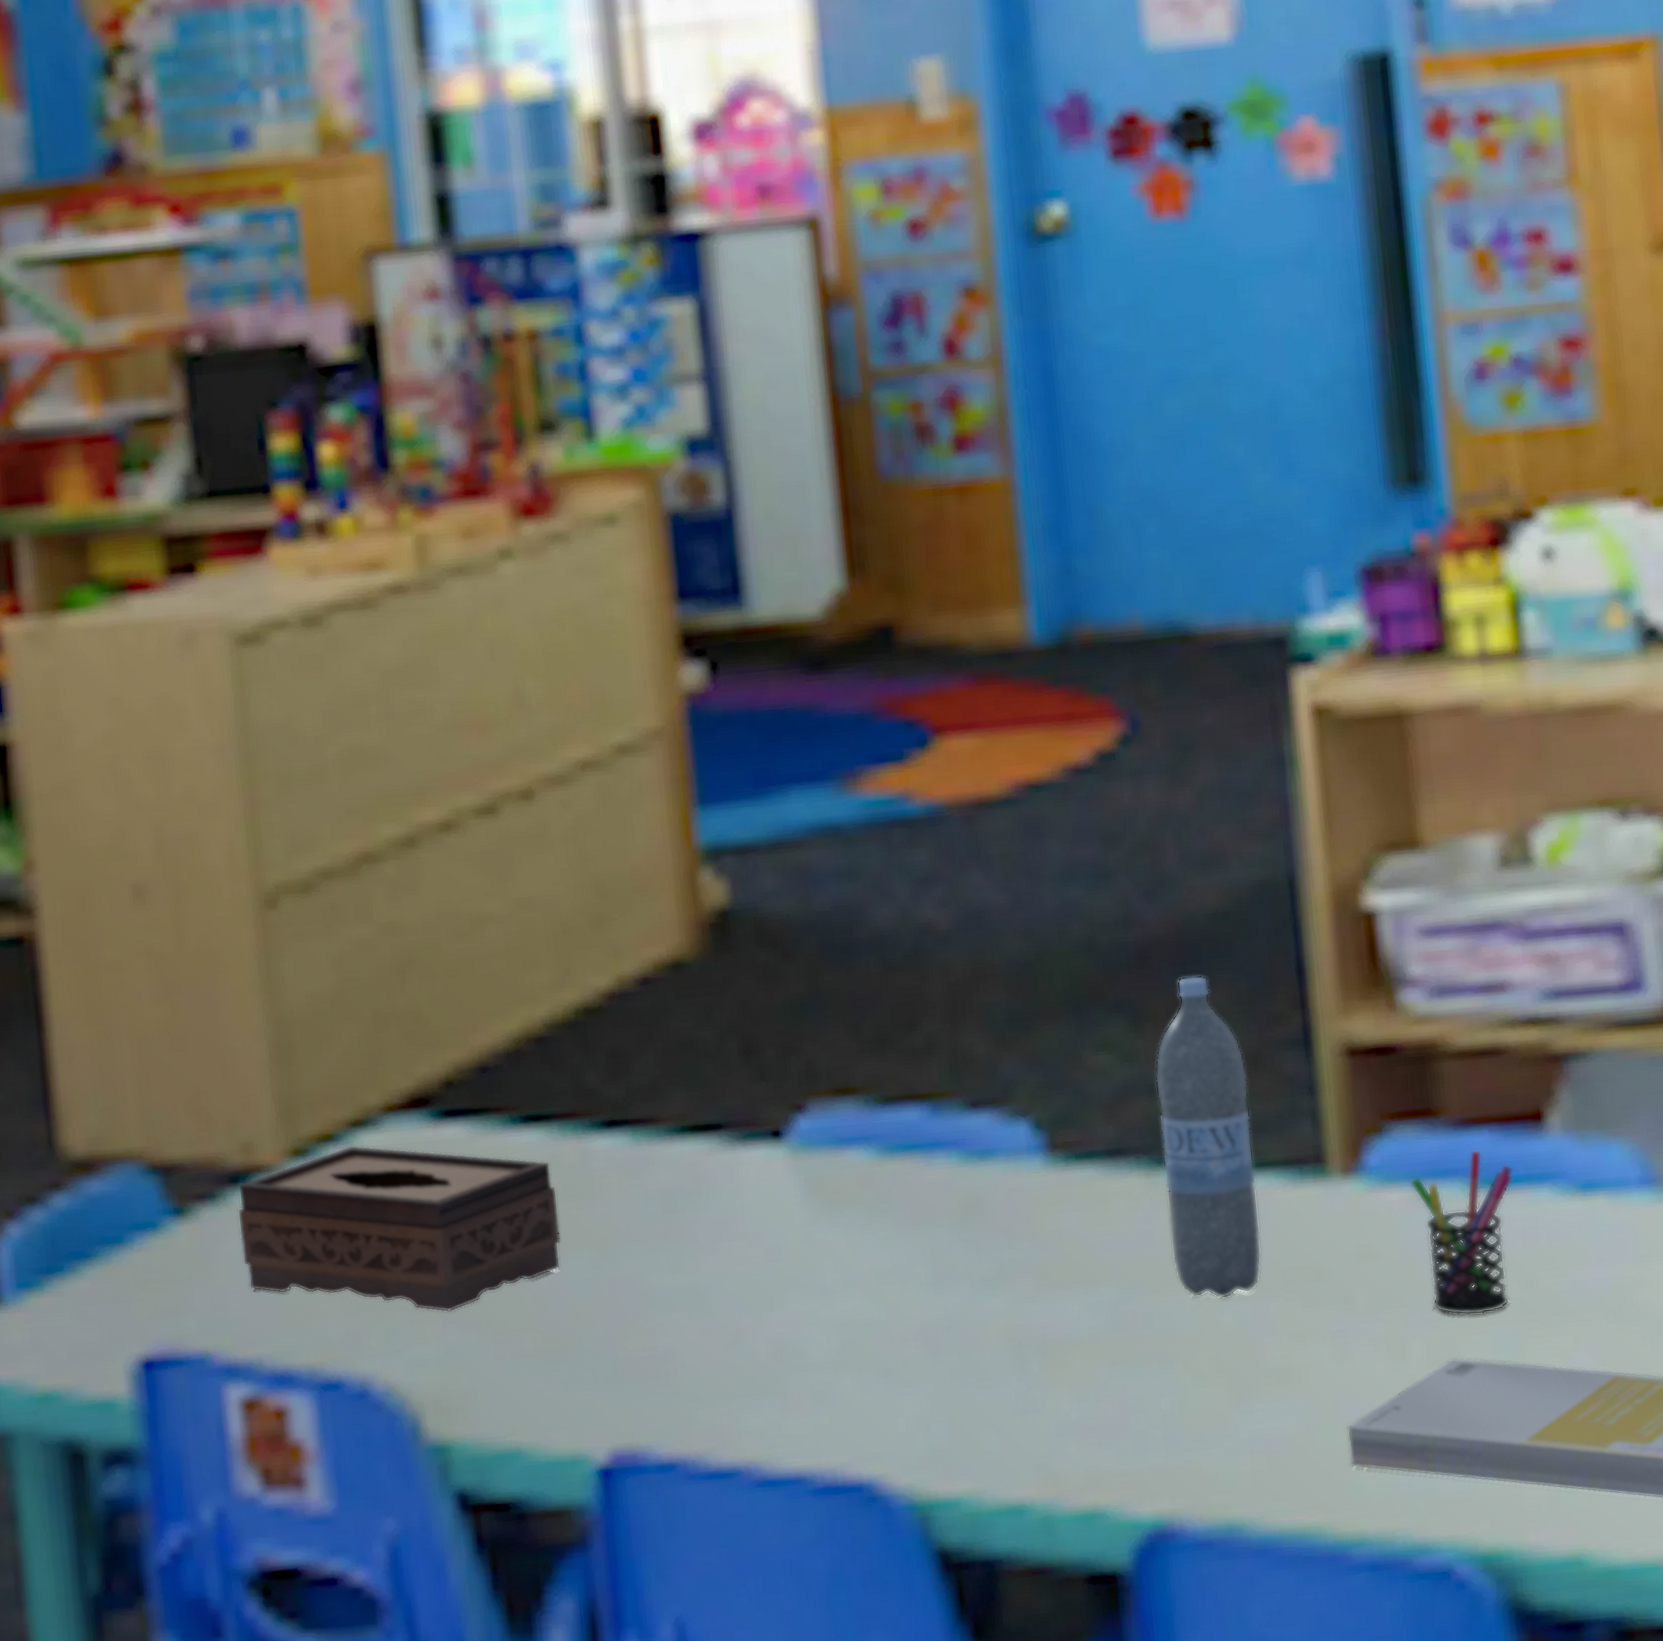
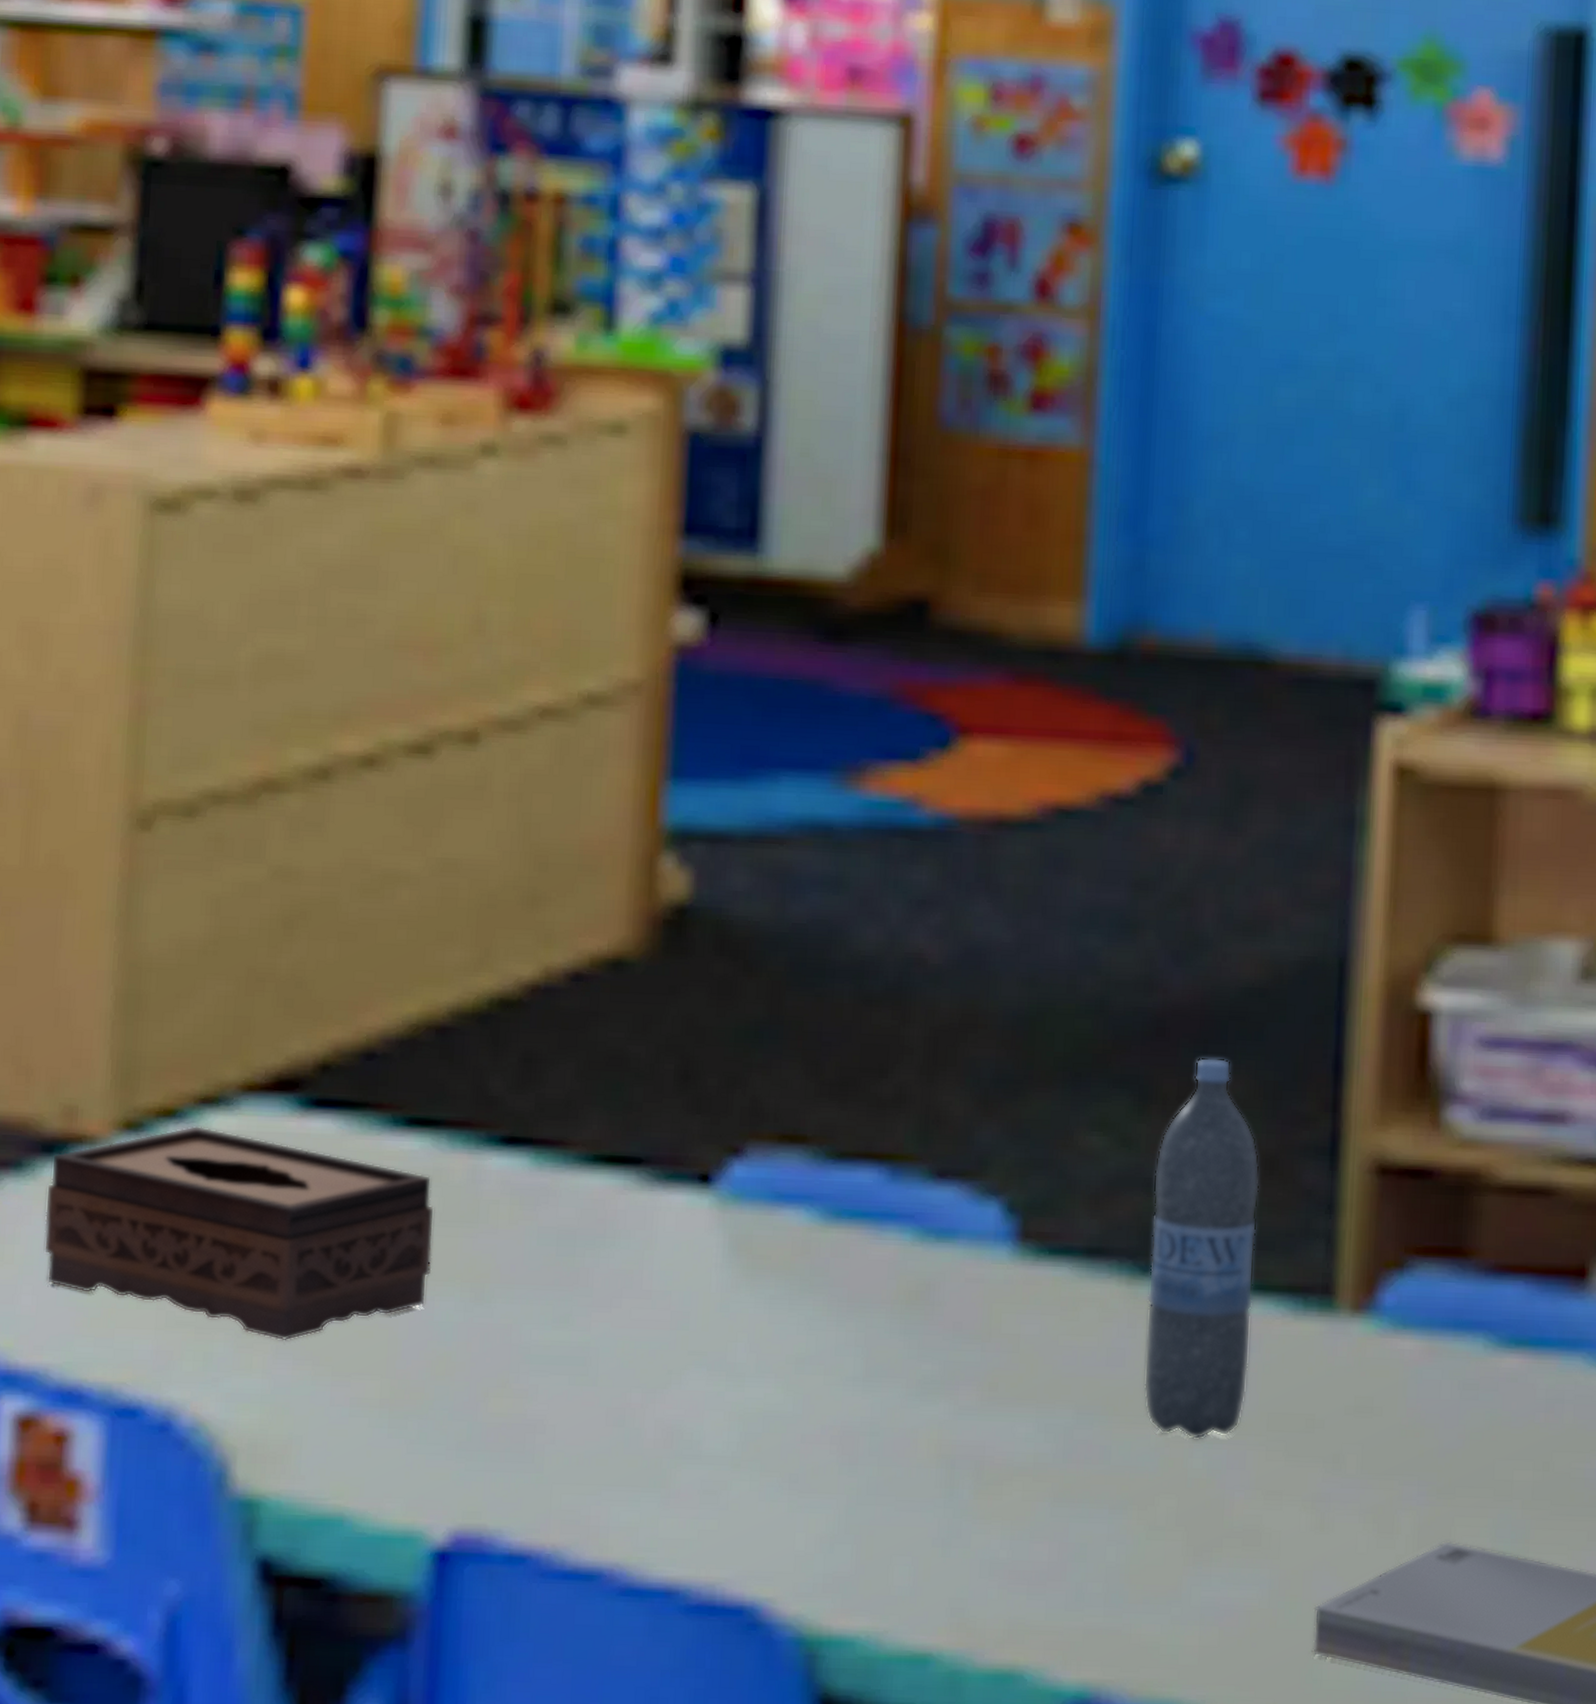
pen holder: present [1410,1149,1514,1316] -> none [1427,1302,1546,1495]

